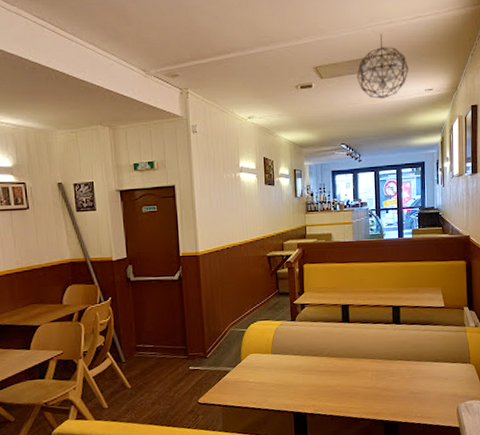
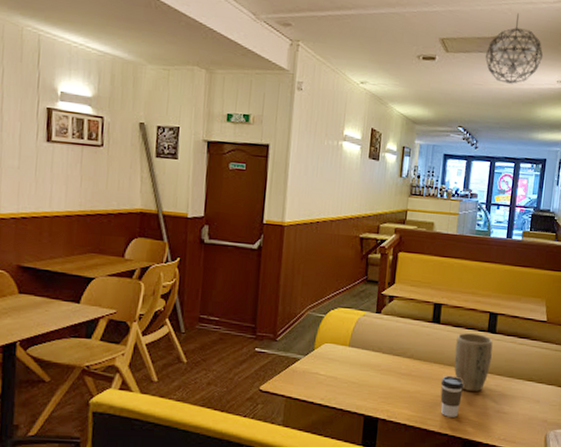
coffee cup: none [357,367,379,404] -> present [440,375,465,417]
plant pot: none [366,326,400,379] -> present [454,333,493,392]

